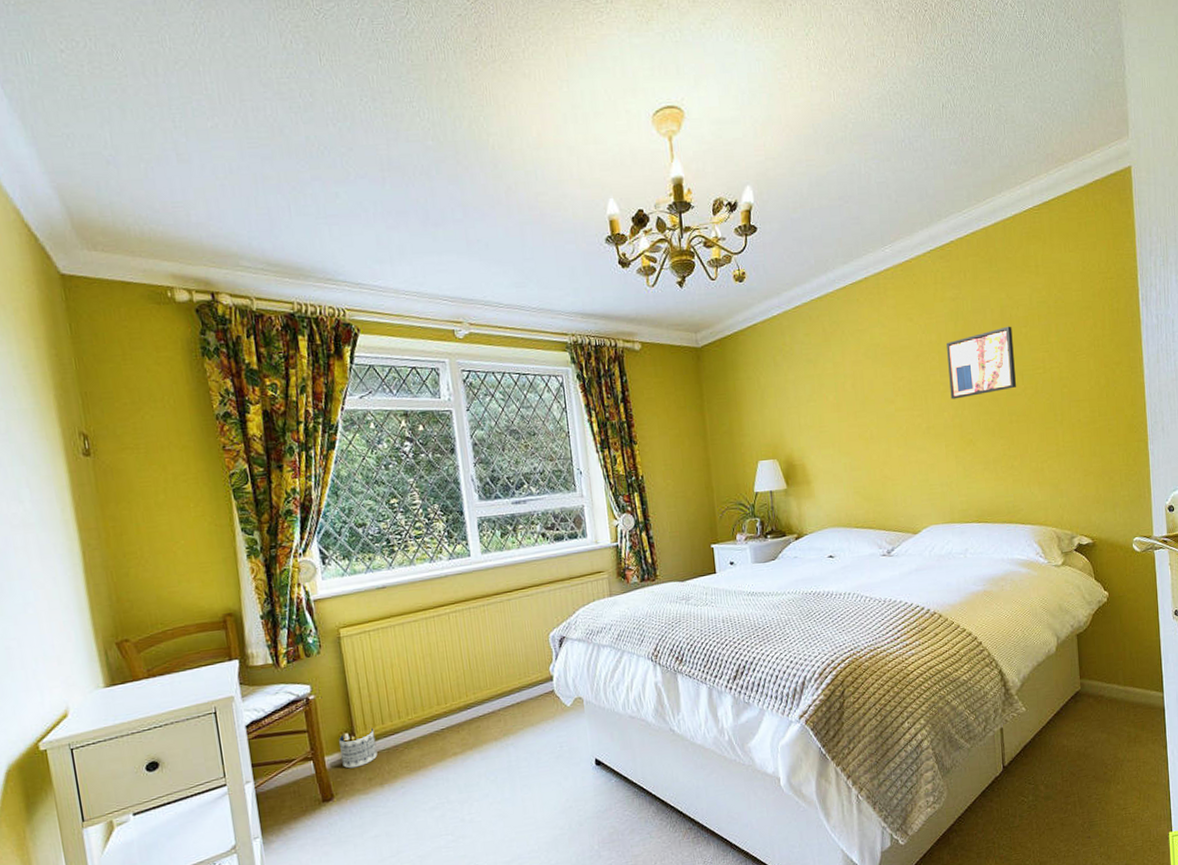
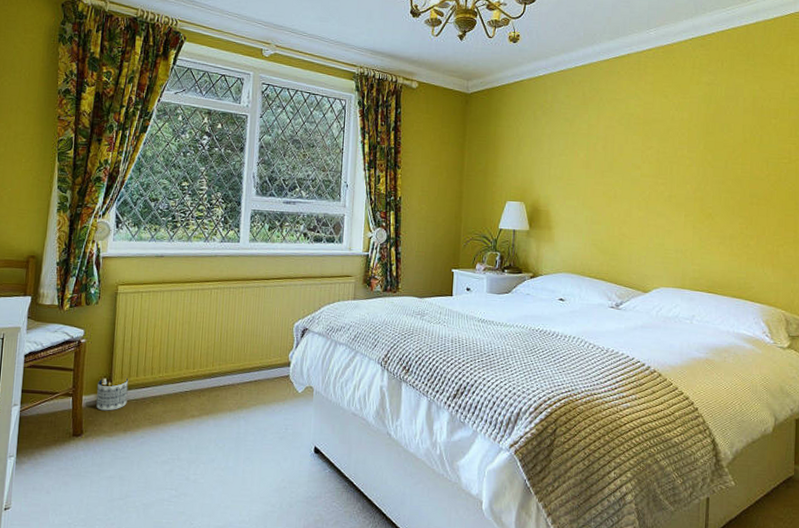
wall art: present [946,326,1016,400] -> none [695,115,762,175]

